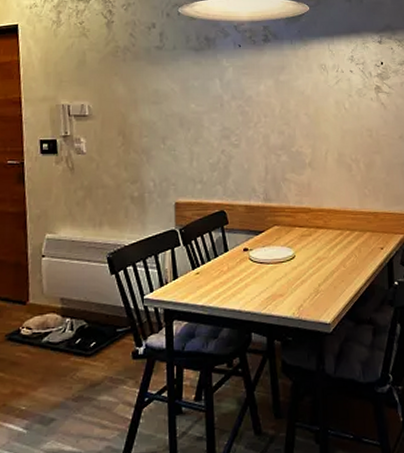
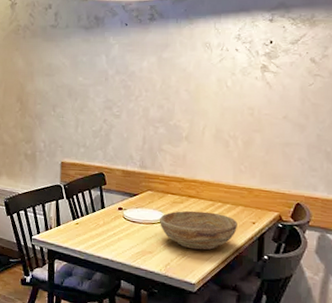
bowl: none [289,242,367,285] -> present [160,210,238,250]

